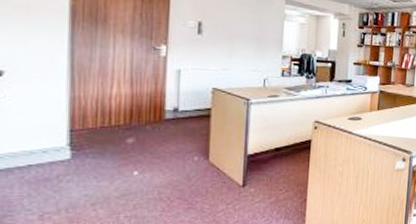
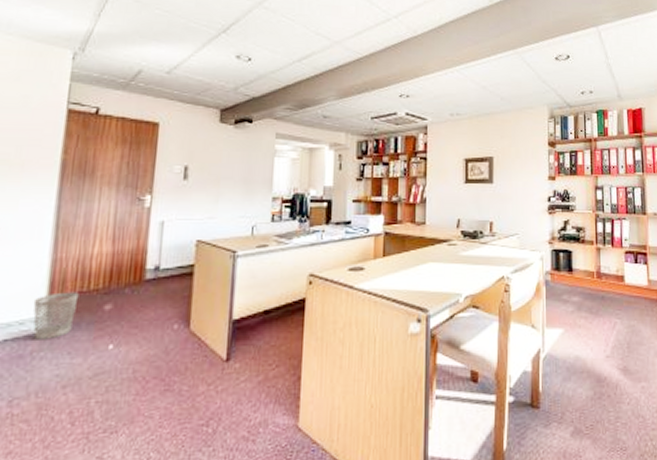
wastebasket: none [54,126,101,166] -> present [33,292,79,340]

